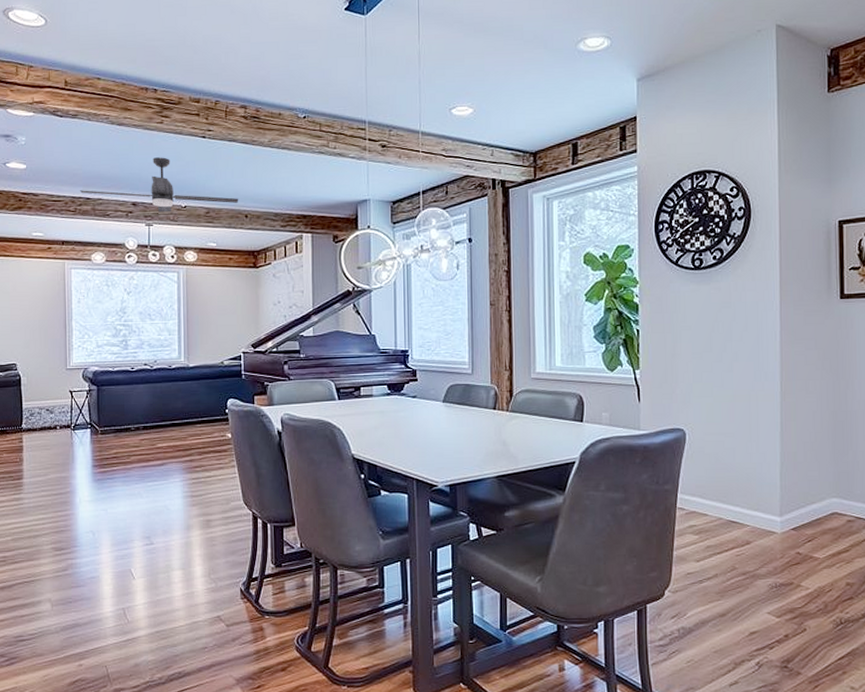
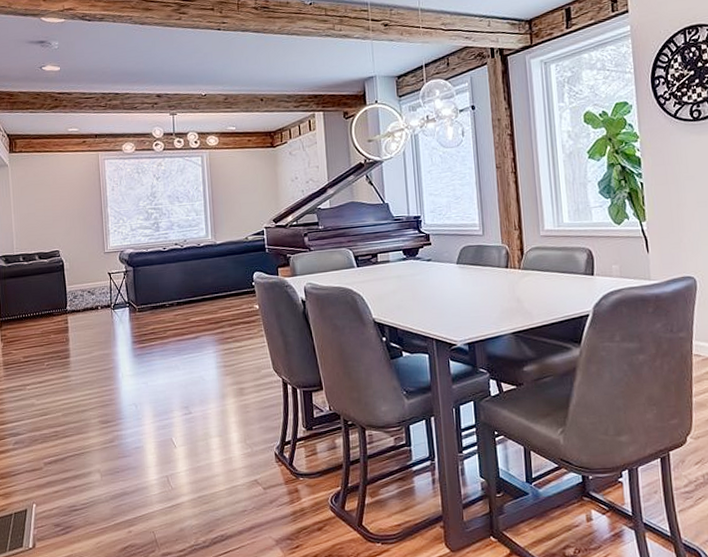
electric fan: present [79,157,239,213] -> none [108,50,254,102]

